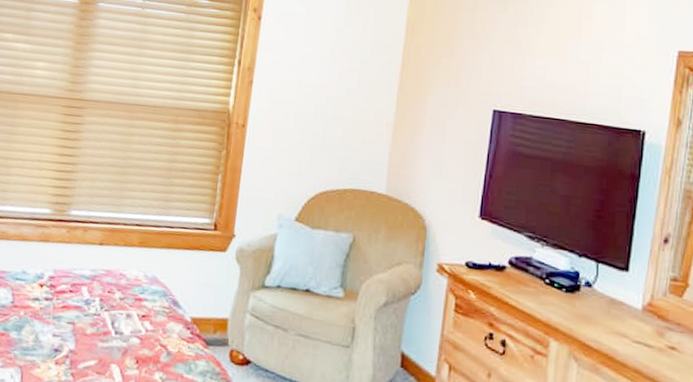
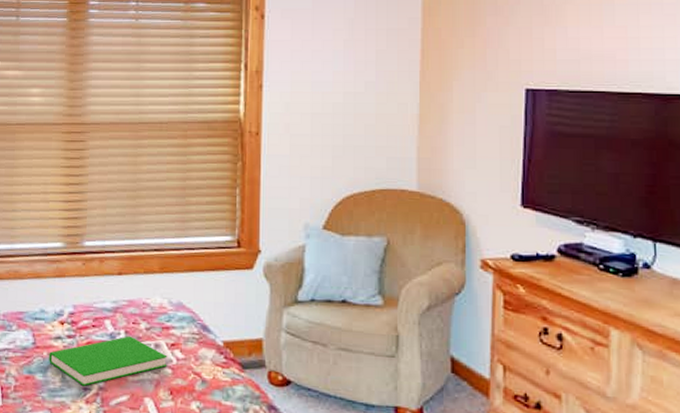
book: none [25,303,138,348] -> present [49,336,168,386]

